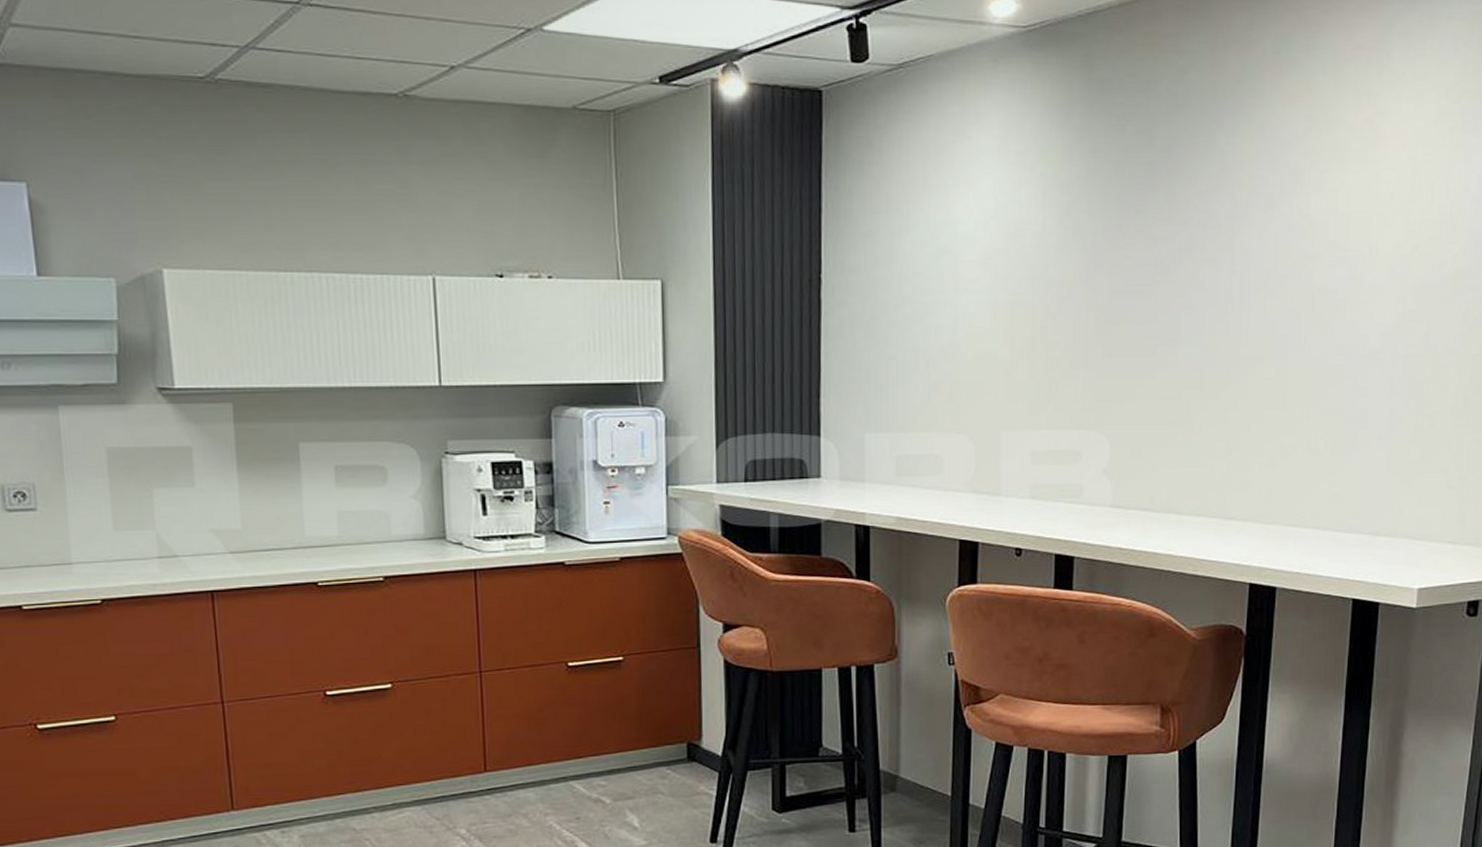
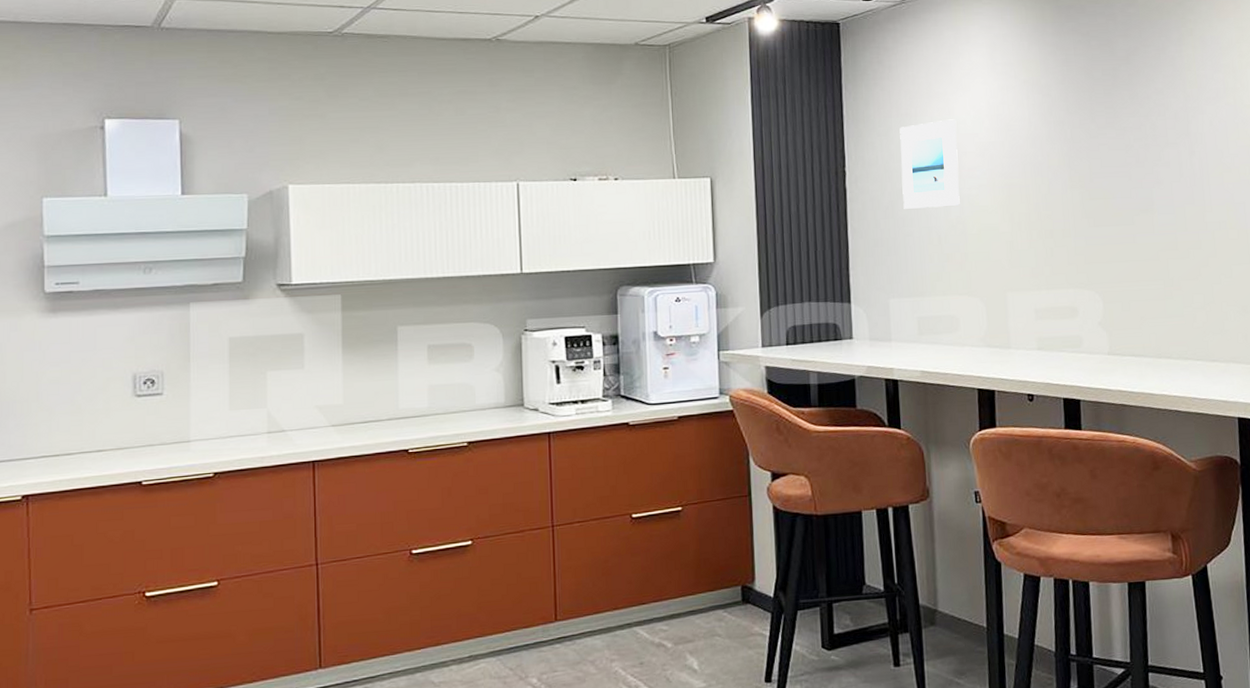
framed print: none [887,219,956,327] -> present [899,119,960,209]

